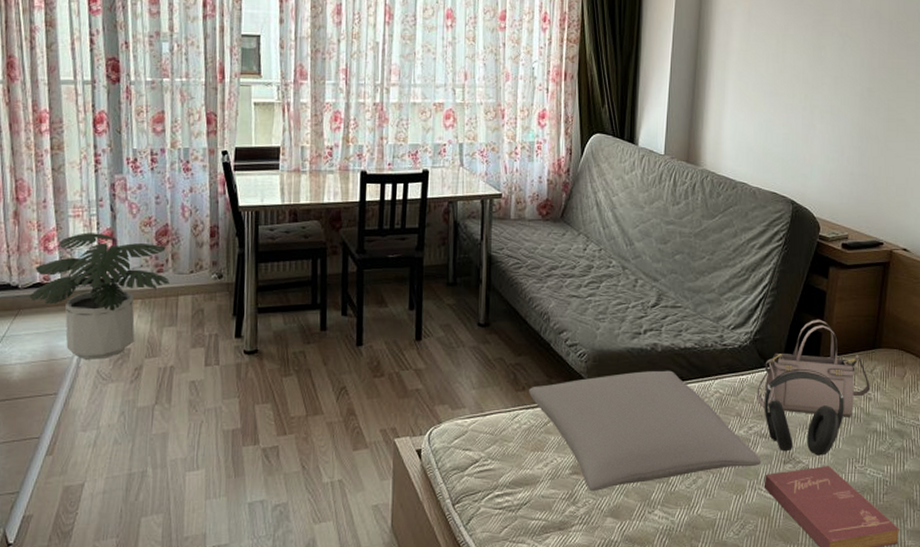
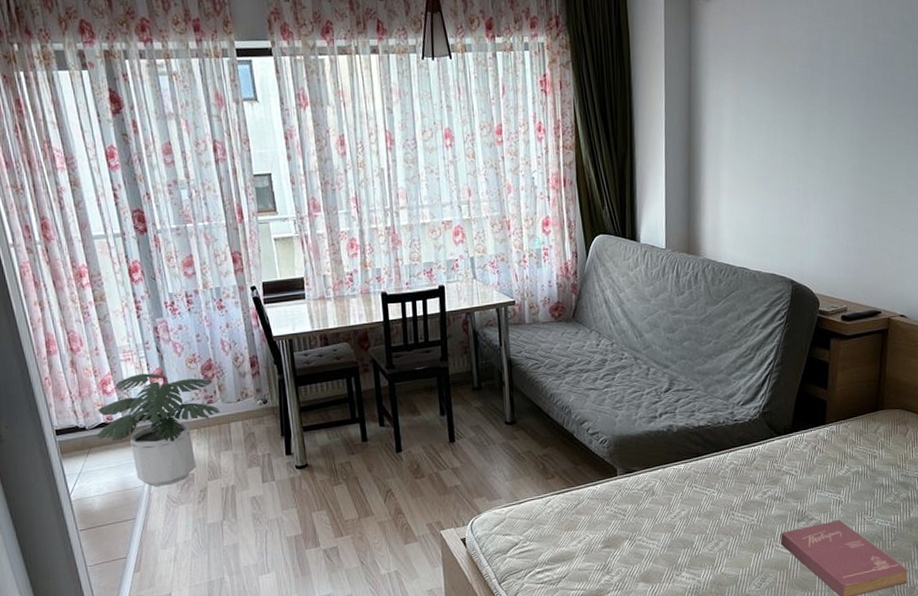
pillow: present [529,370,761,491] -> none [558,448,777,561]
handbag: present [757,319,870,417] -> none [768,388,874,476]
headphones: present [764,368,844,456] -> none [775,435,851,512]

